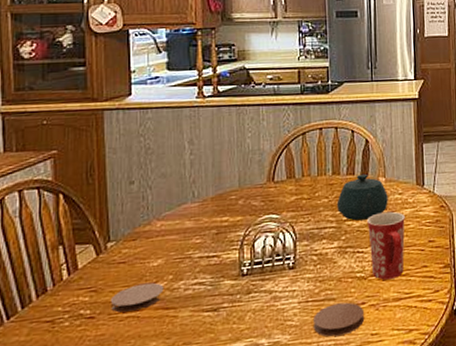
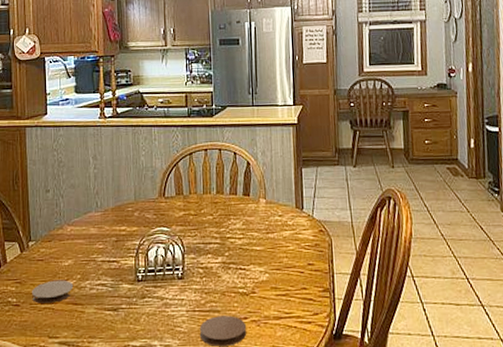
teapot: present [336,173,388,221] -> none [220,194,269,239]
mug: present [366,211,405,280] -> none [248,232,285,298]

